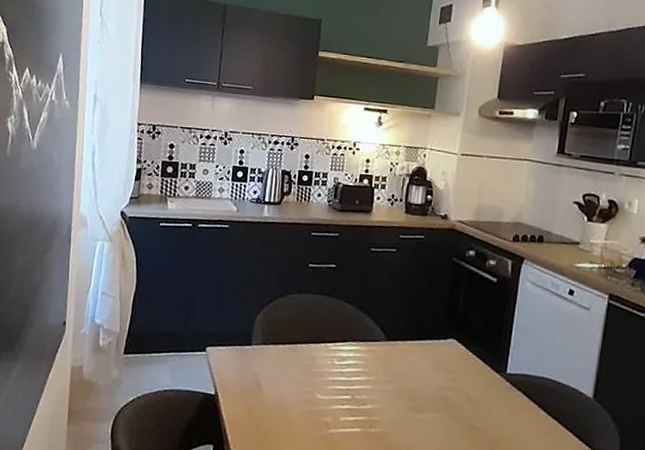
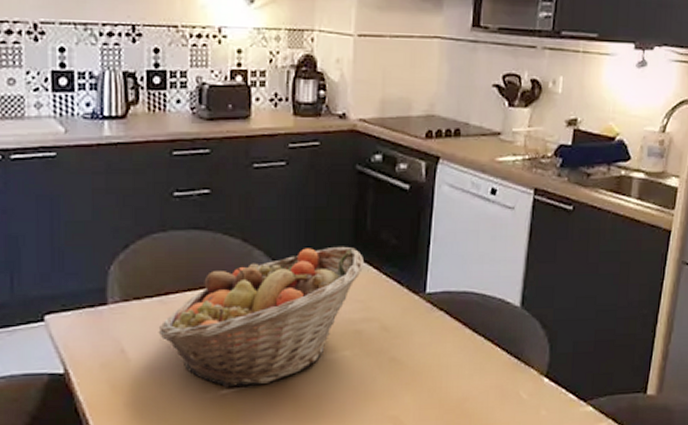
fruit basket: none [286,321,455,431] -> present [158,246,365,388]

